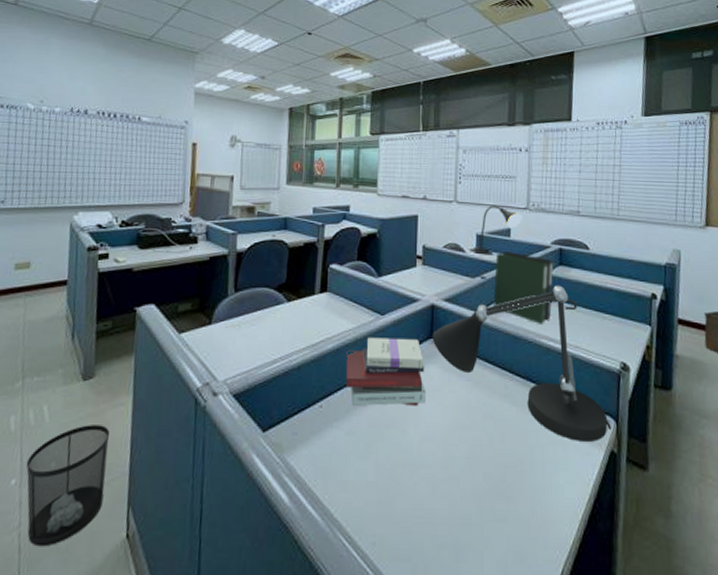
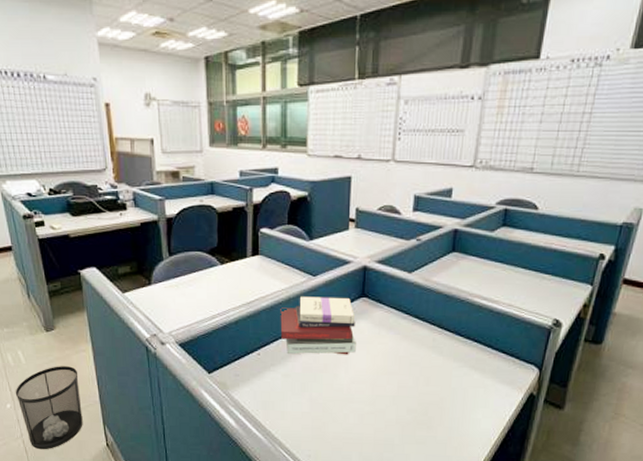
desk lamp: present [432,285,611,443] -> none [363,246,534,387]
desk lamp: present [469,205,522,255] -> none [405,164,467,217]
binder: present [493,250,554,324] -> none [427,212,497,284]

